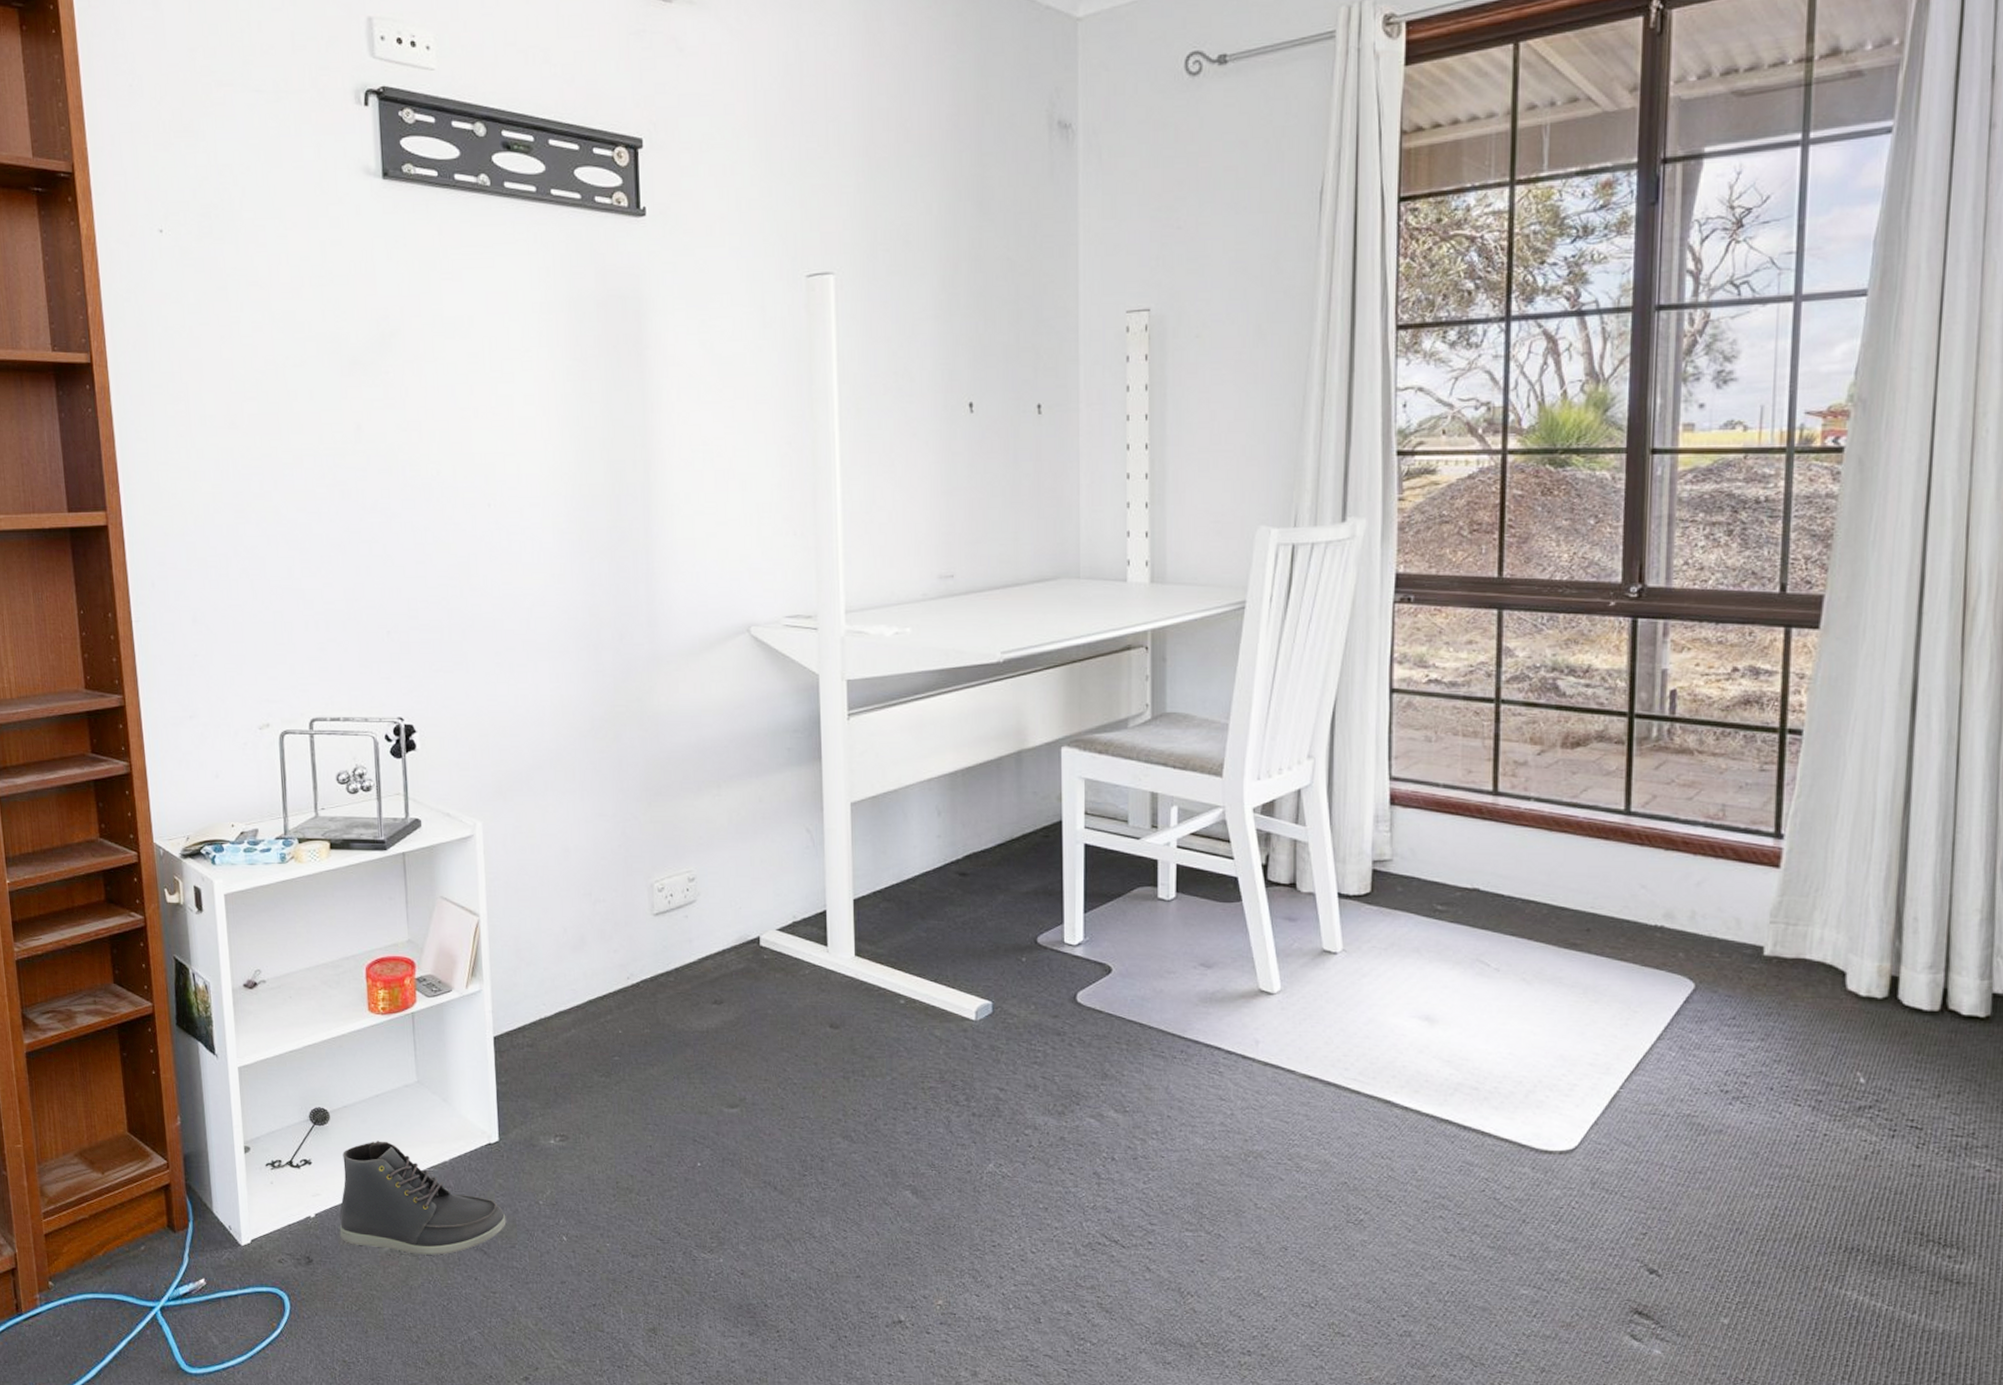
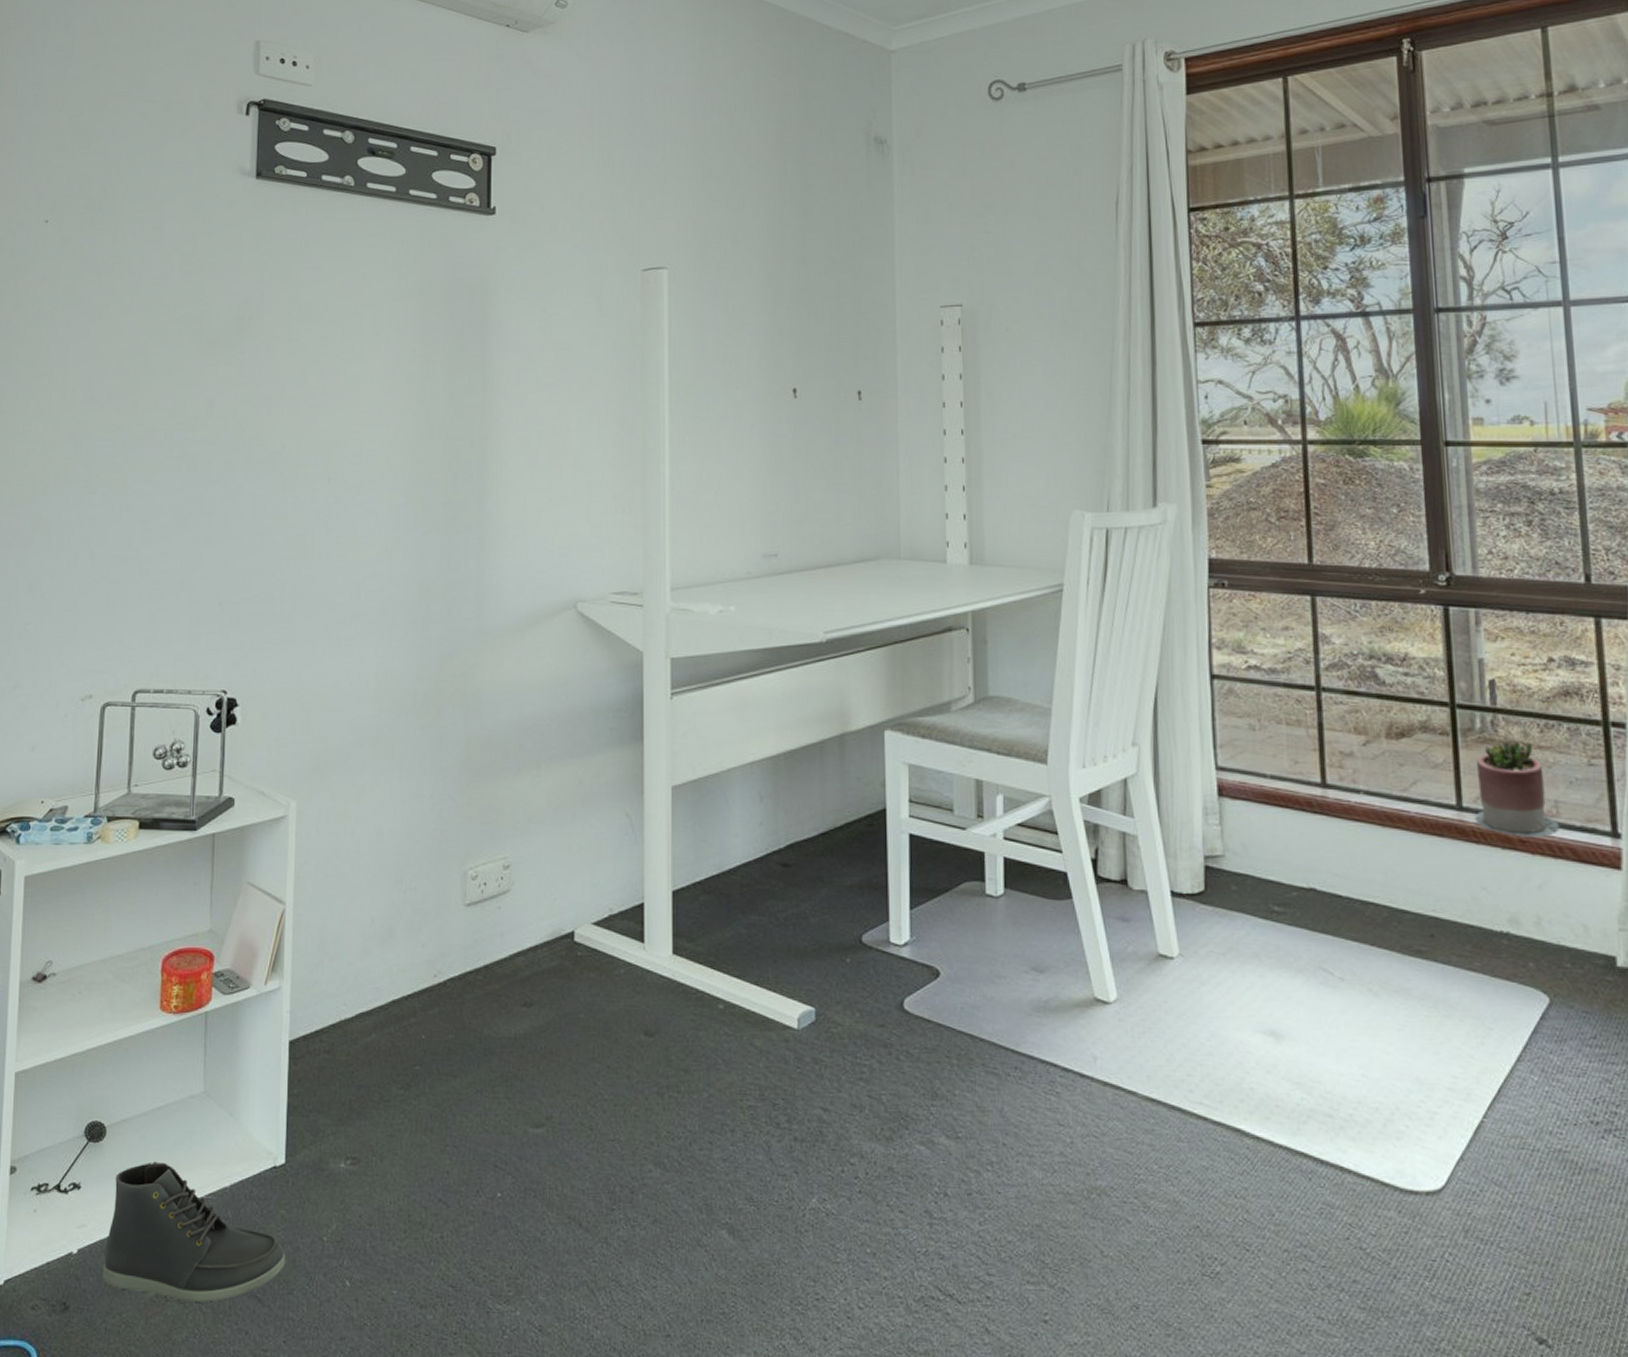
succulent planter: none [1641,748,1725,839] -> present [1474,740,1560,838]

